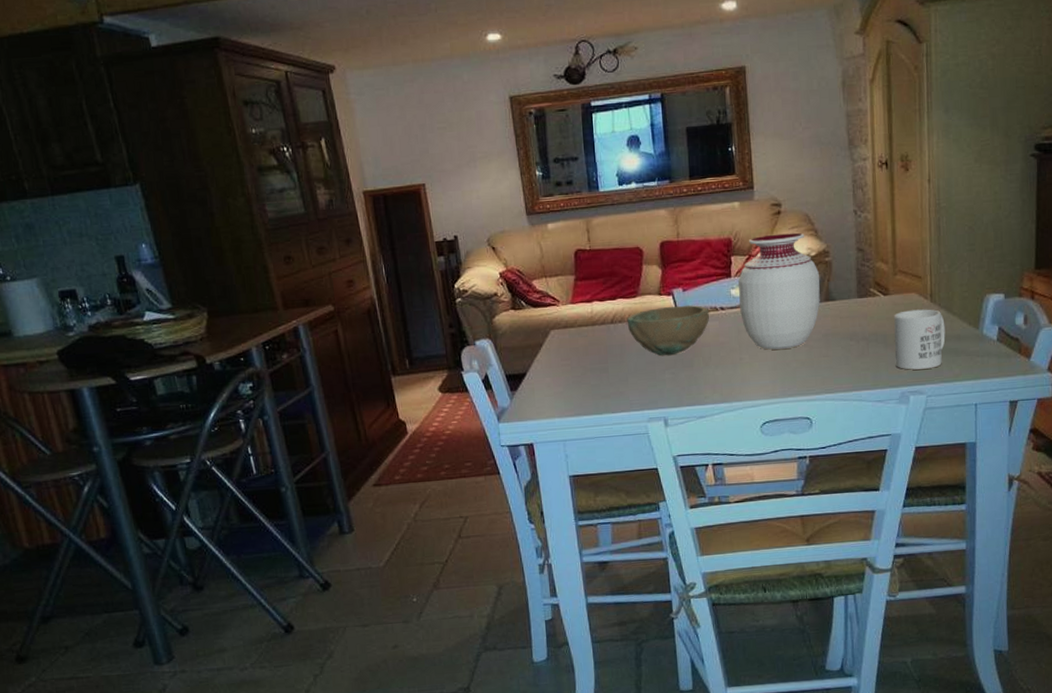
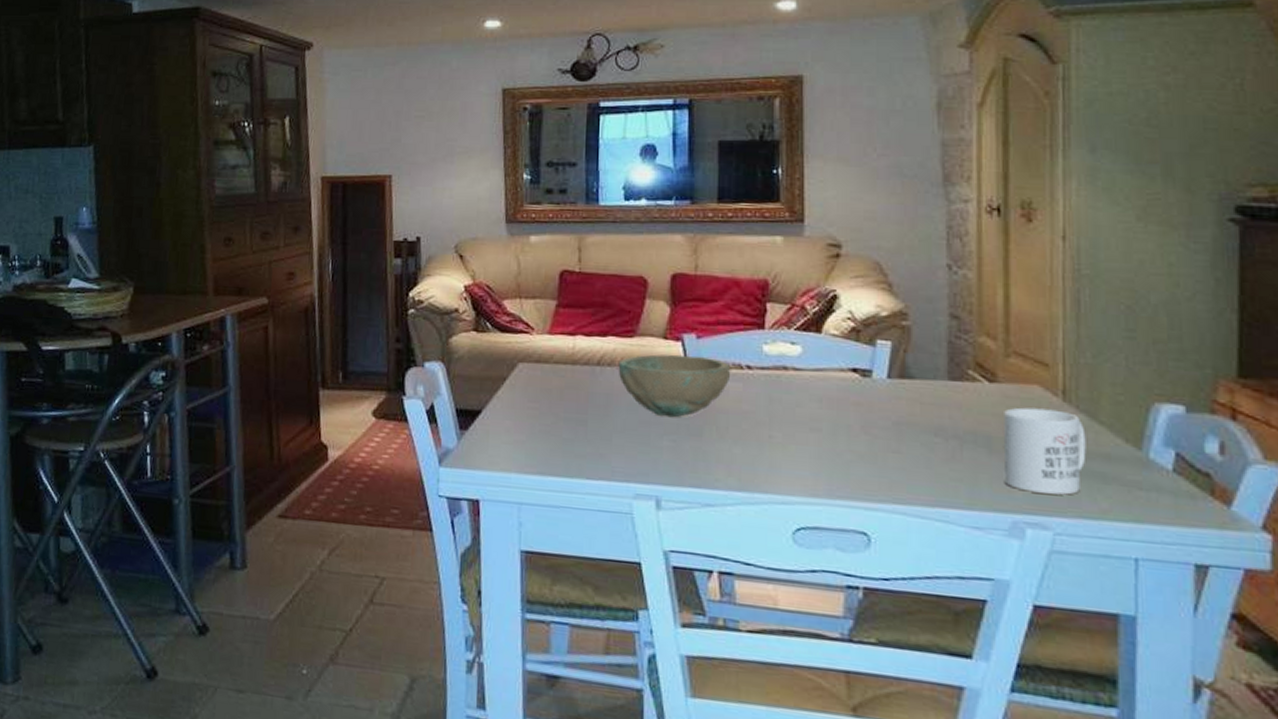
vase: present [738,232,820,350] -> none [774,282,891,434]

